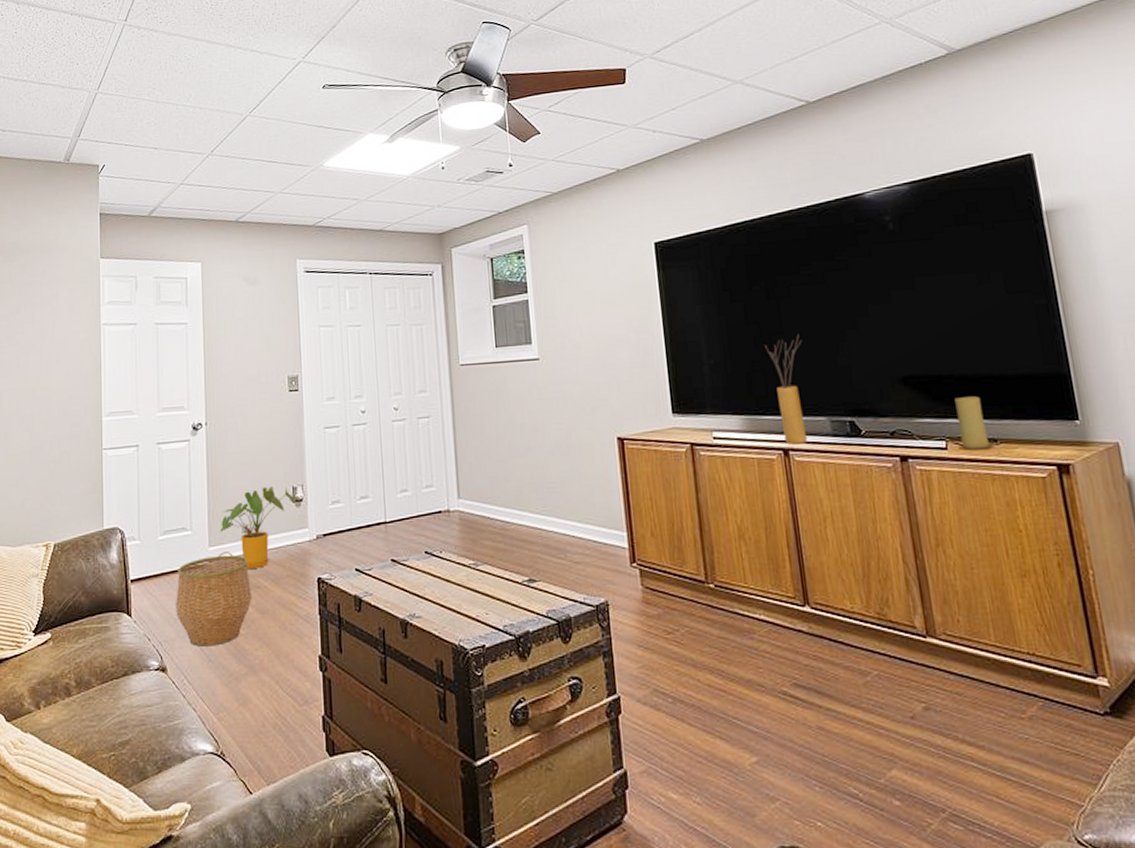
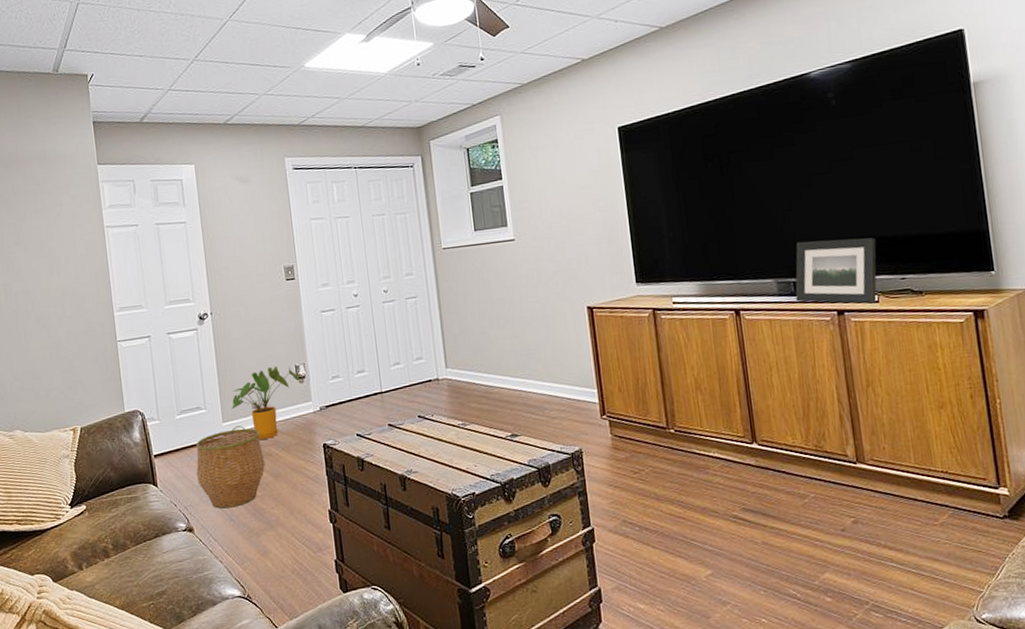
vase: present [765,335,807,445] -> none [719,207,756,305]
picture frame: none [851,375,945,452] -> present [795,237,877,305]
candle: present [954,396,995,452] -> none [886,254,921,304]

